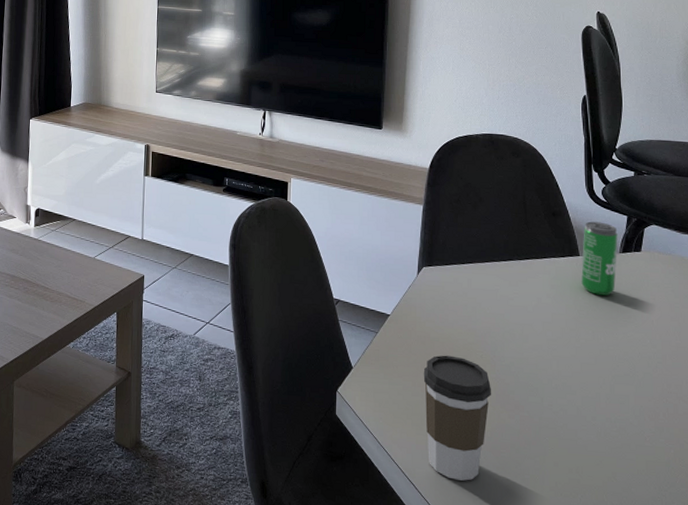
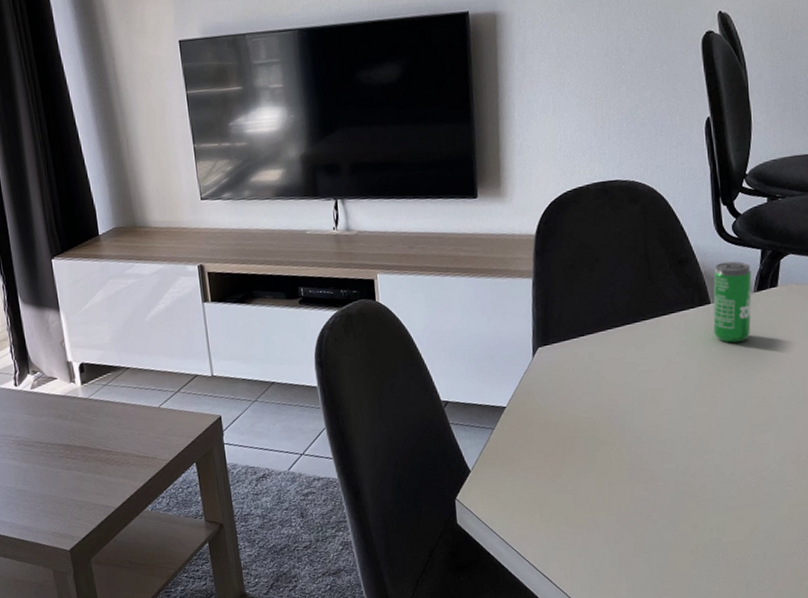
coffee cup: present [423,355,491,481] -> none [548,437,623,564]

